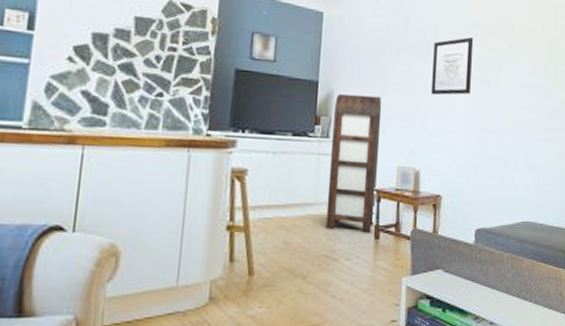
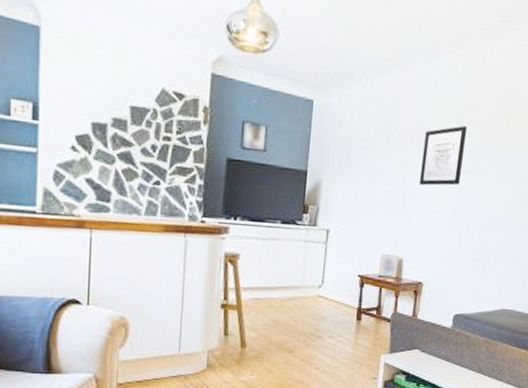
bookshelf: present [325,93,382,233] -> none [311,183,370,315]

